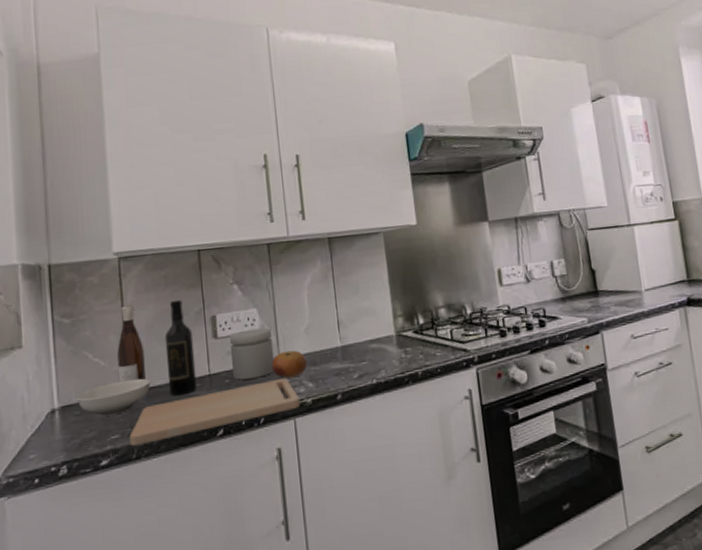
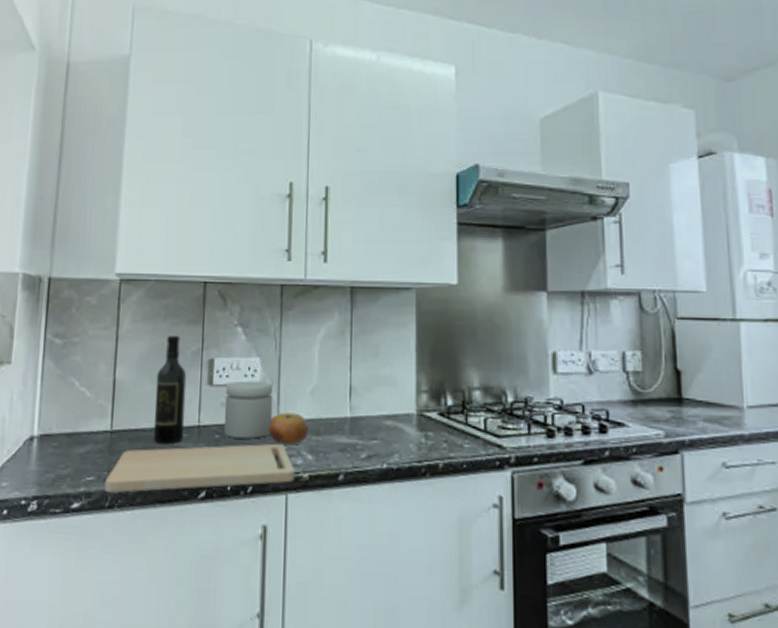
bowl: present [76,378,151,417] -> none [56,416,136,454]
bottle: present [117,305,146,382] -> none [103,333,133,421]

